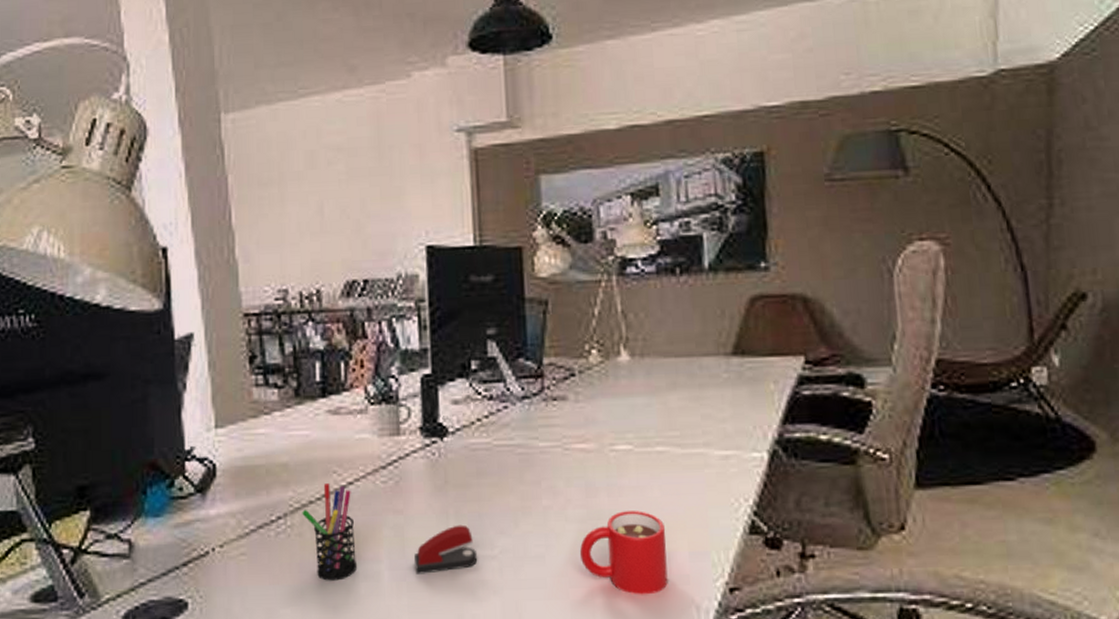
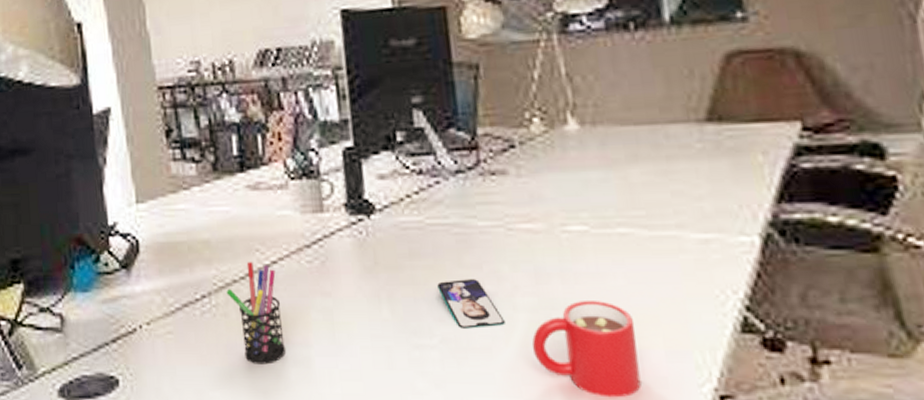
stapler: present [414,524,478,574] -> none [346,310,416,362]
smartphone: none [500,494,558,539] -> present [437,279,505,329]

